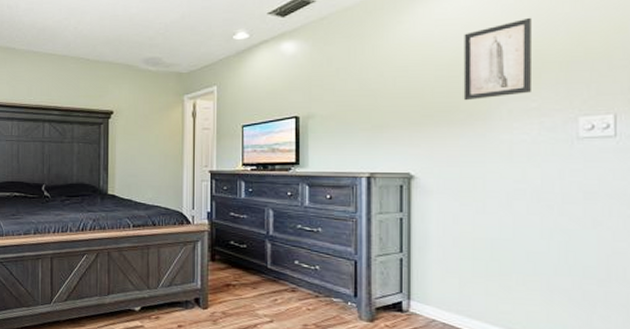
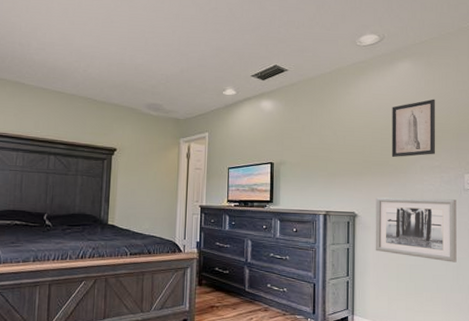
wall art: none [439,152,566,236] -> present [375,197,457,263]

